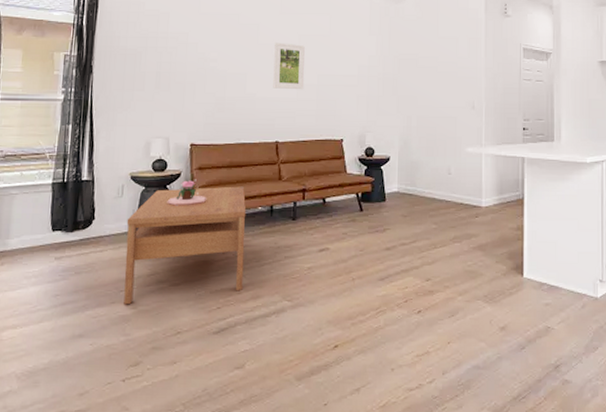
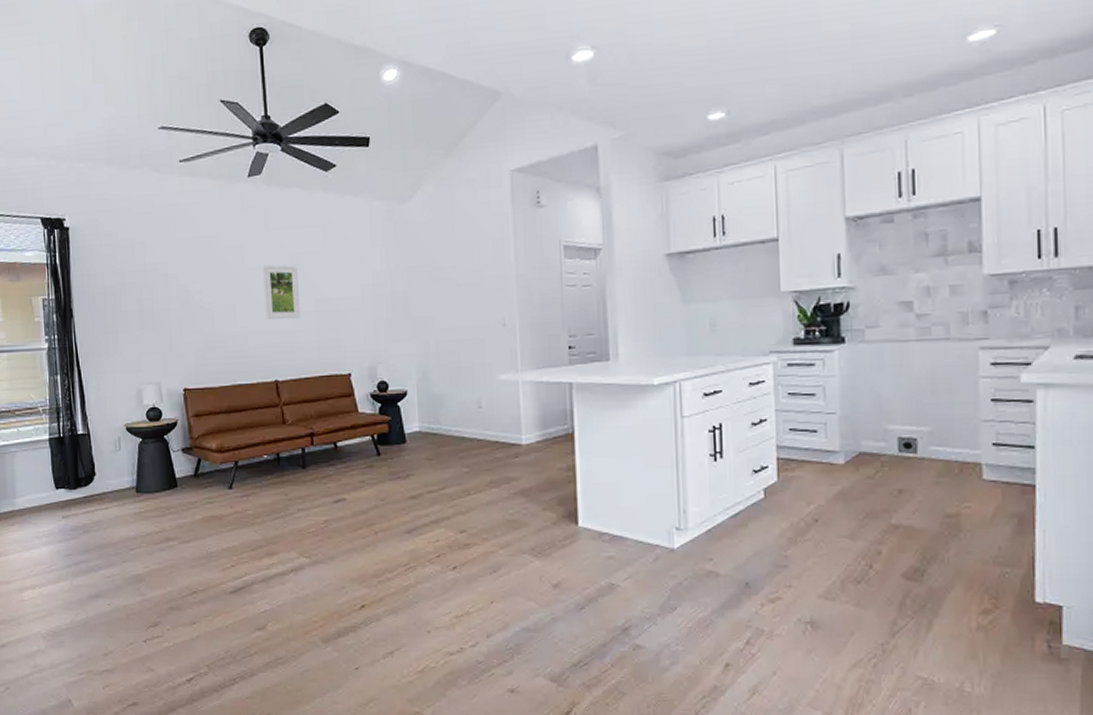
coffee table: present [124,186,246,305] -> none [128,433,256,564]
potted plant: present [167,179,207,206] -> none [166,427,208,458]

